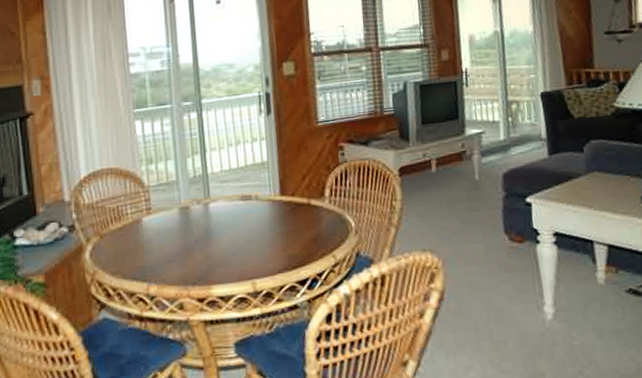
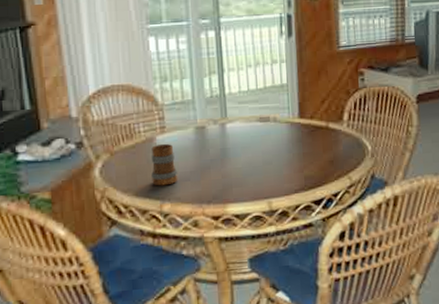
mug: none [137,224,164,268] -> present [151,143,178,186]

